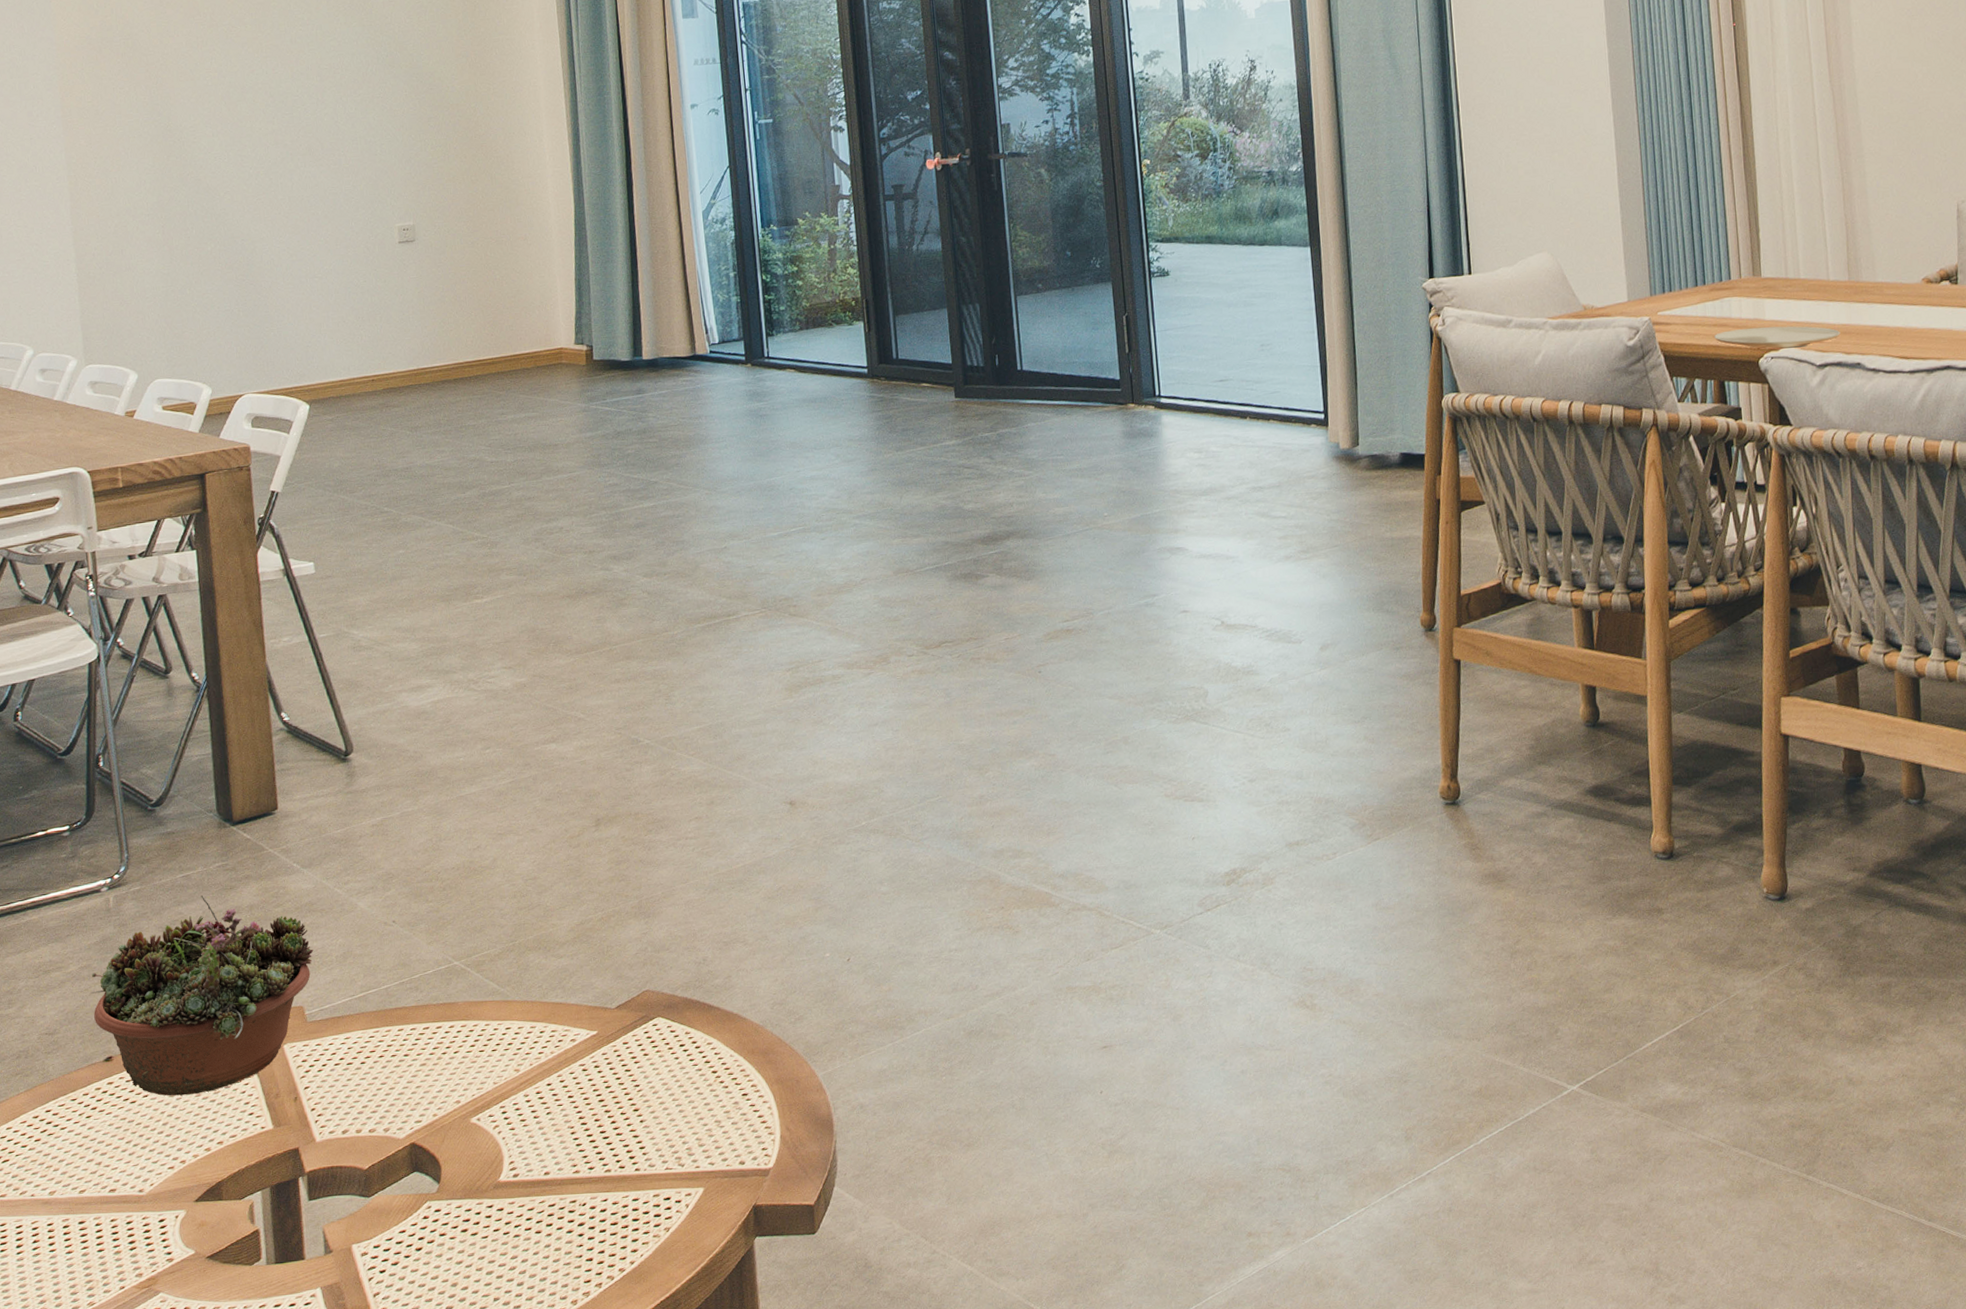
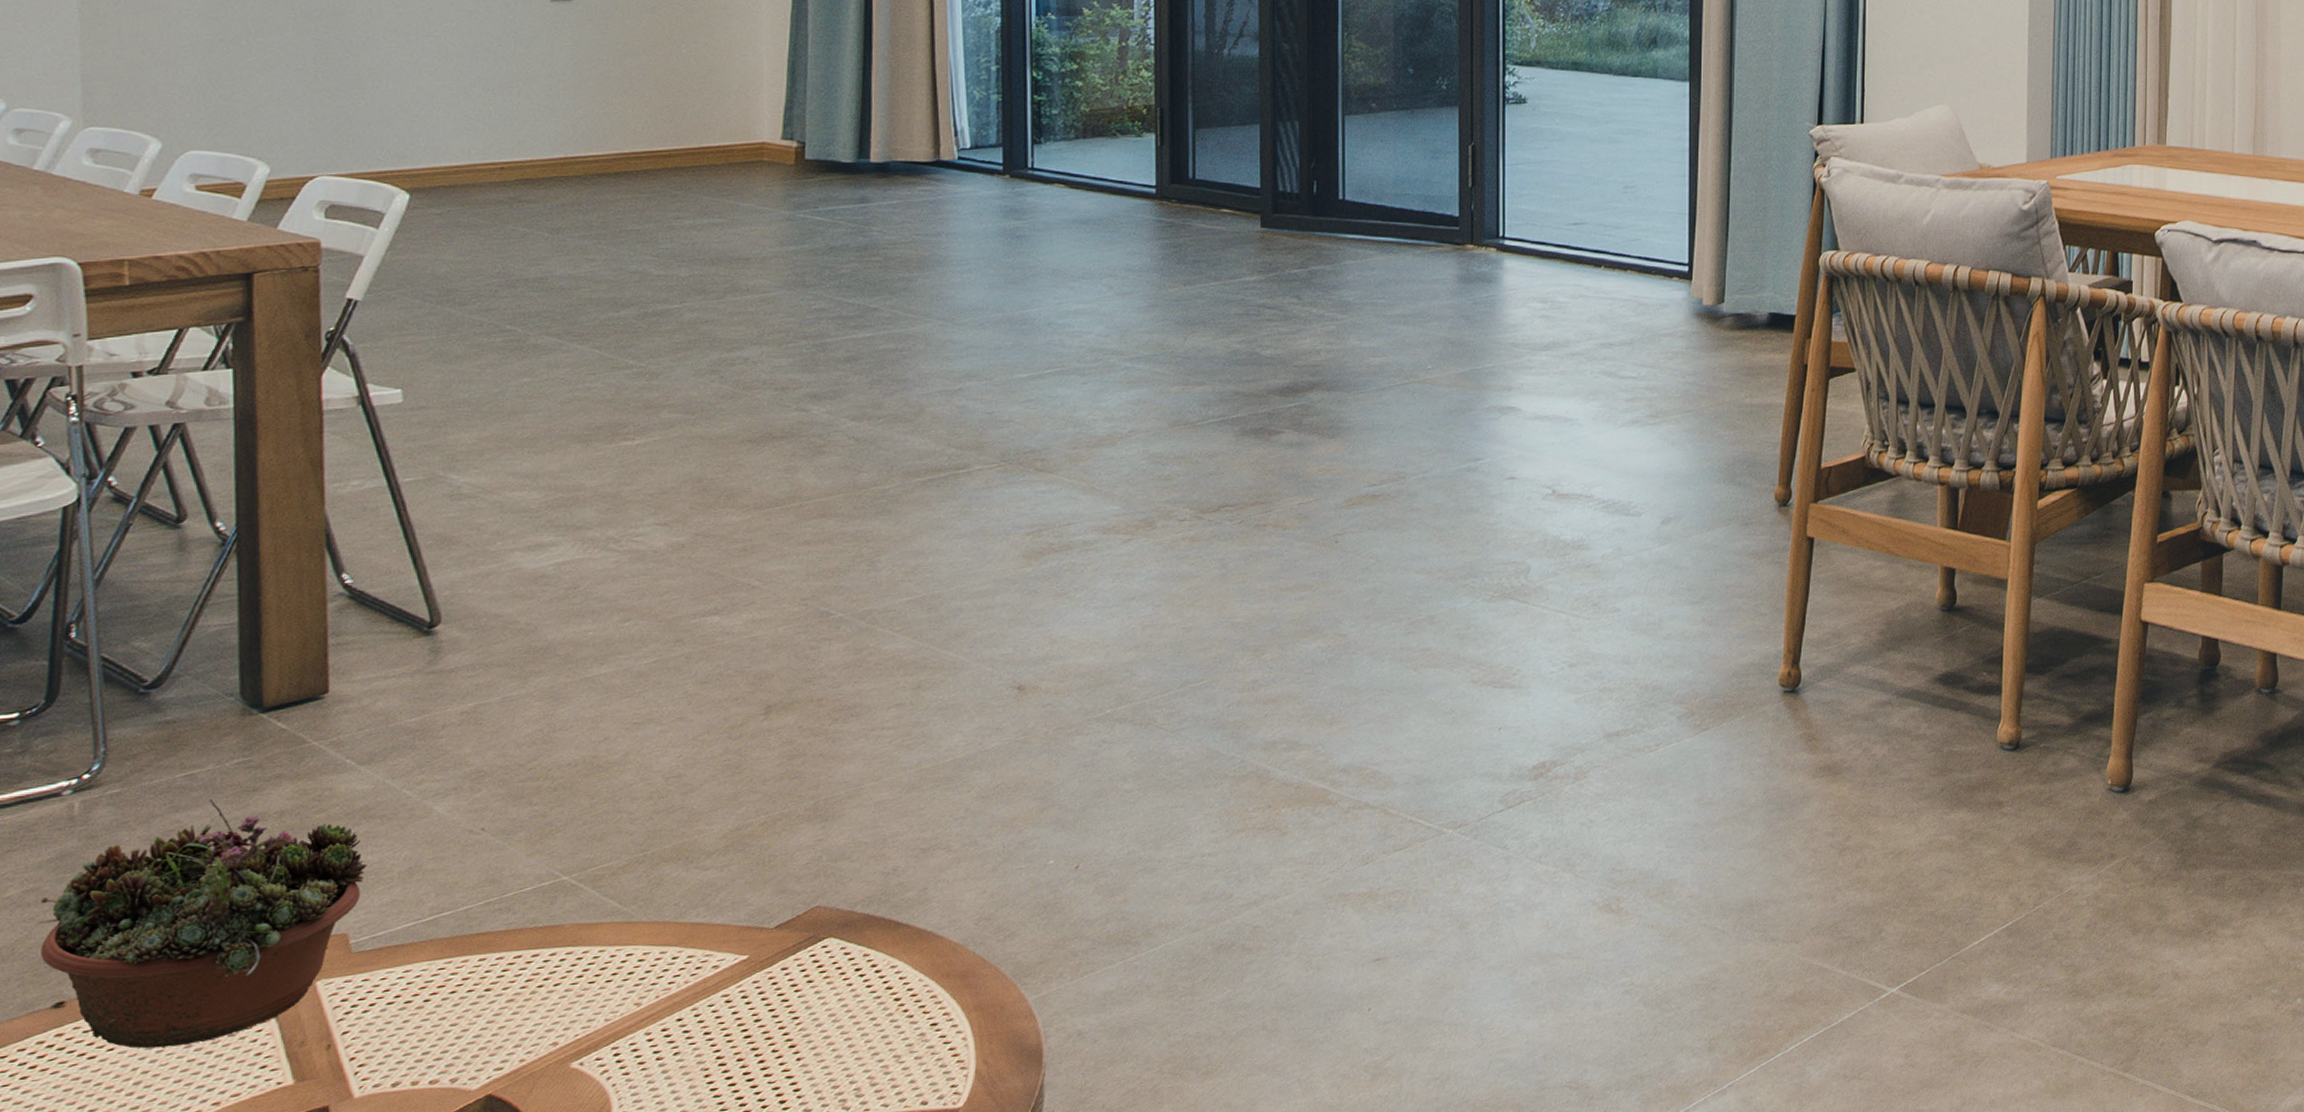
plate: present [1713,326,1841,349] -> none [2111,197,2240,222]

